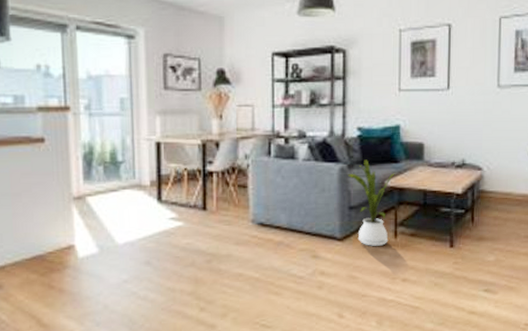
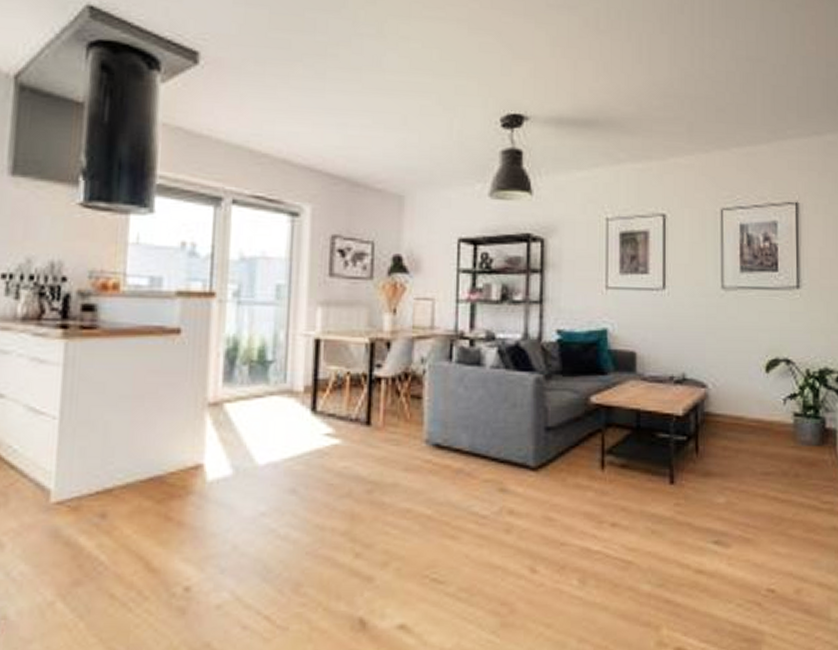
house plant: present [347,159,395,246] -> none [544,369,602,479]

